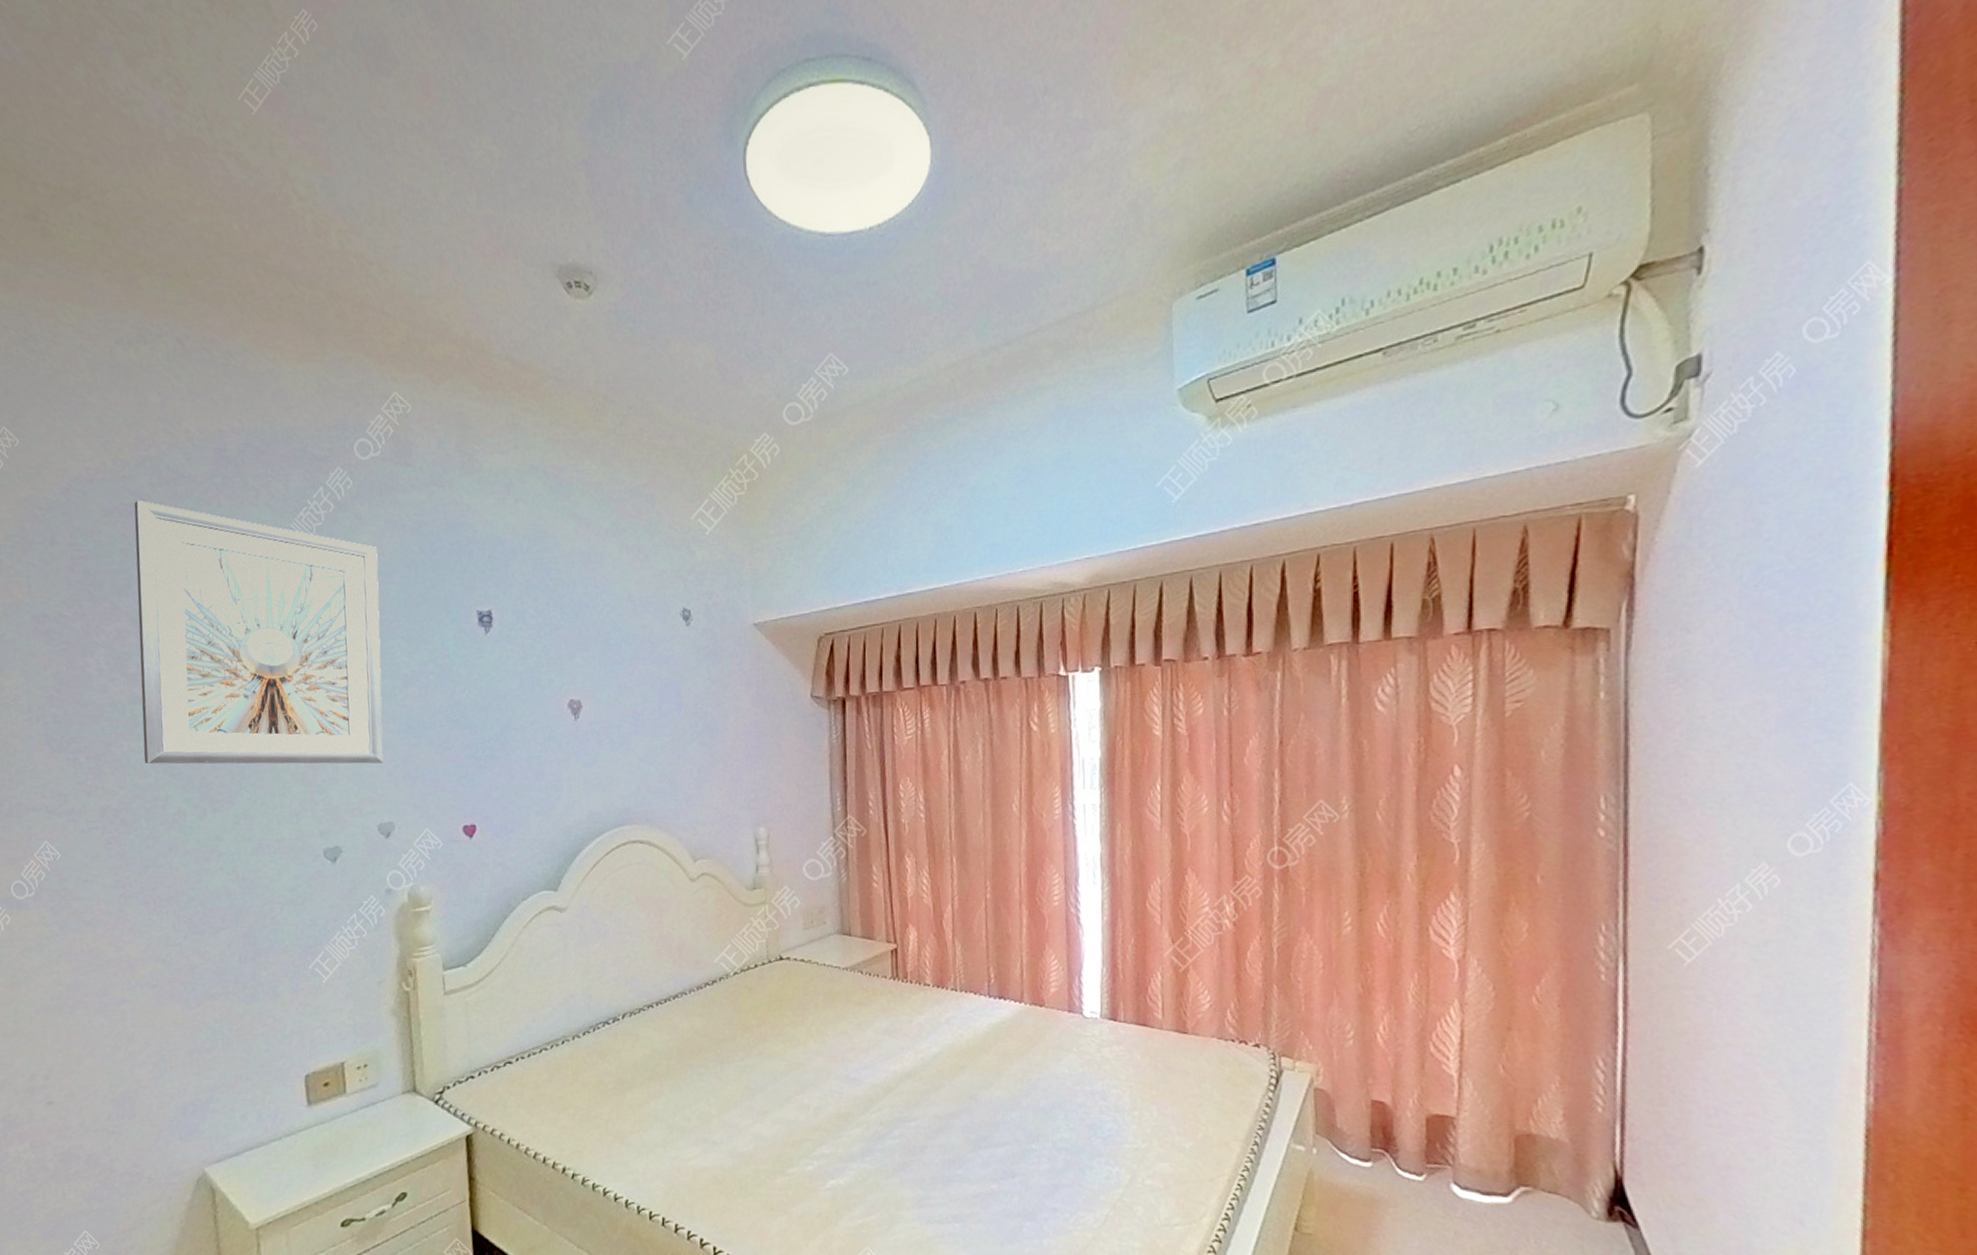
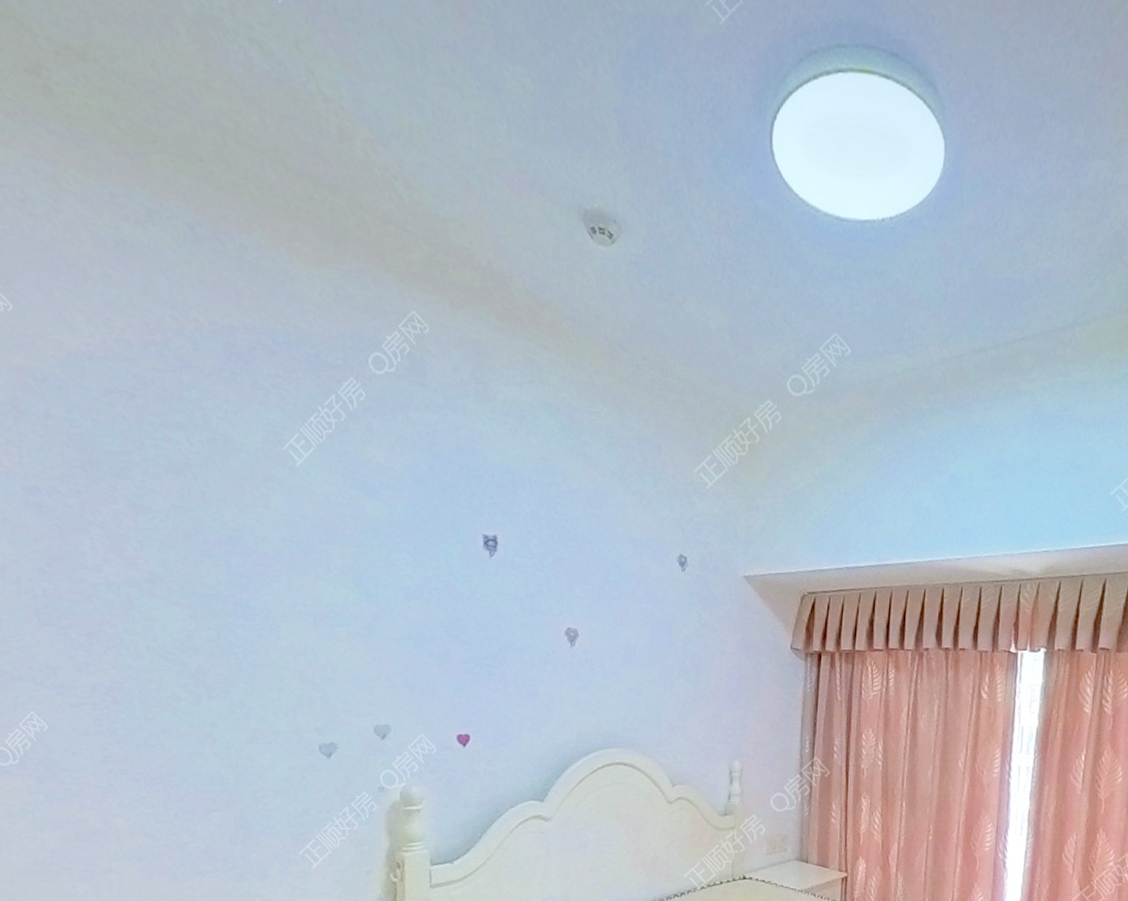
picture frame: present [134,499,384,764] -> none [136,383,387,669]

